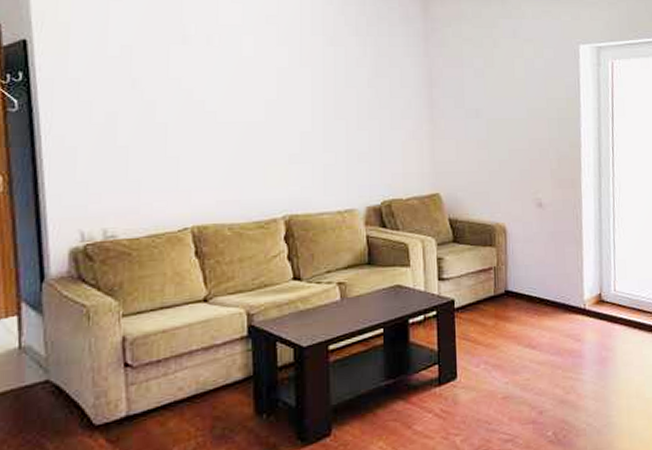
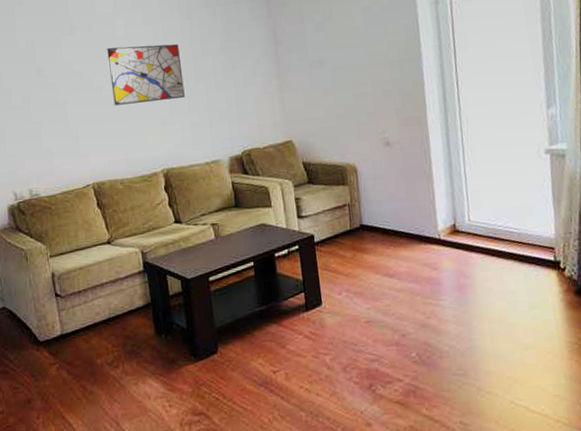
wall art: none [227,66,320,135] -> present [106,43,185,106]

